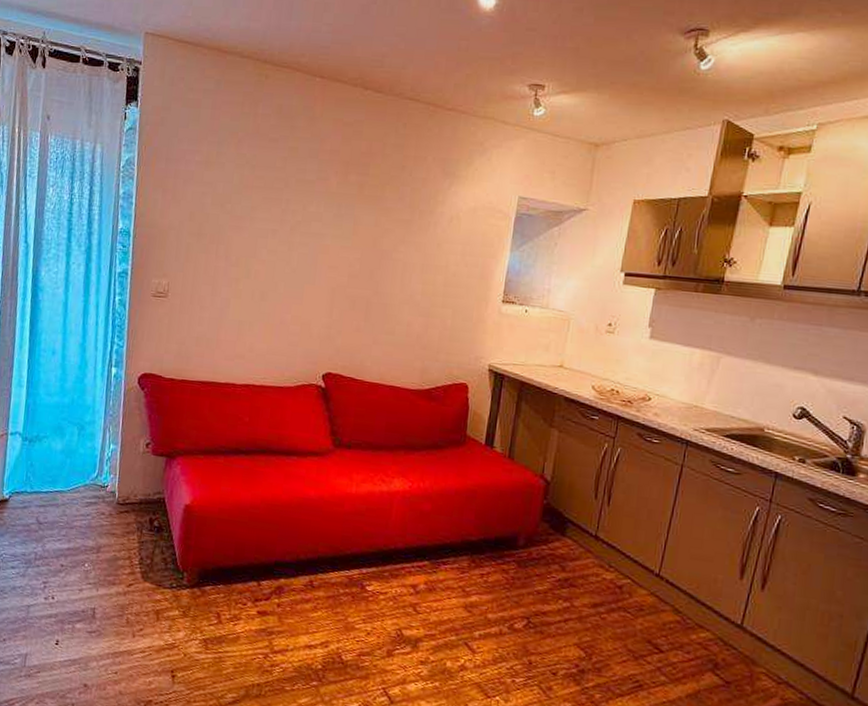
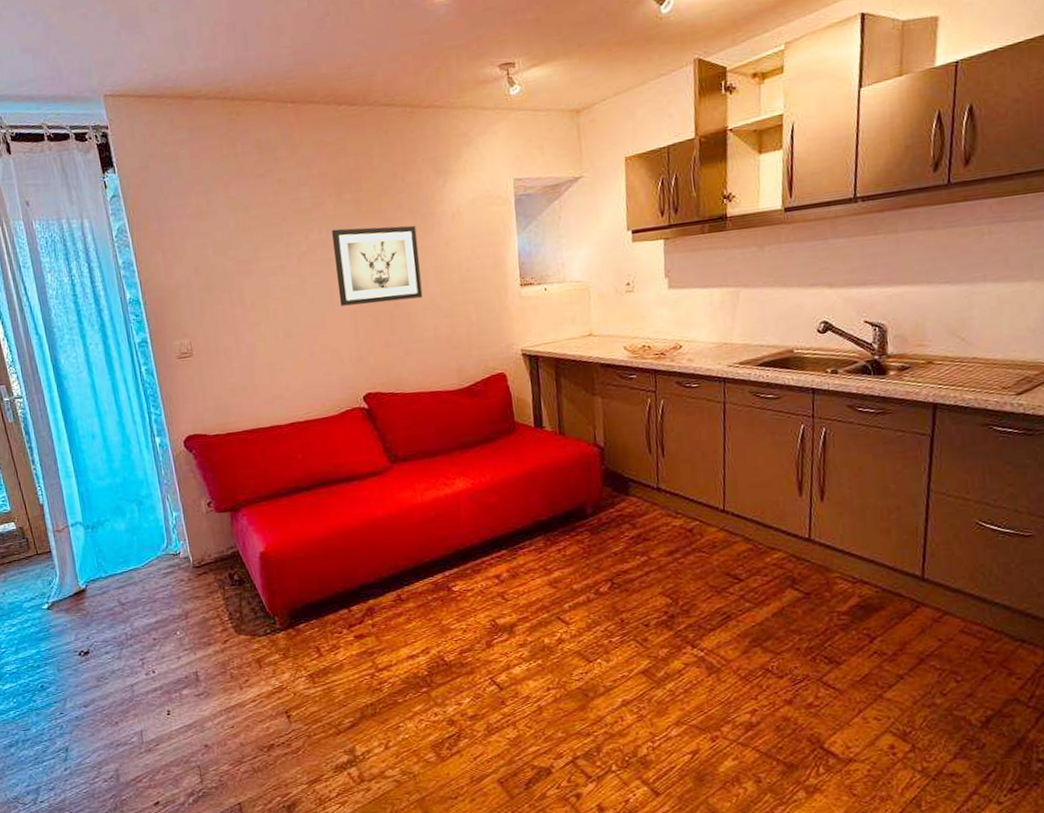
wall art: none [321,206,412,291] -> present [332,225,423,306]

